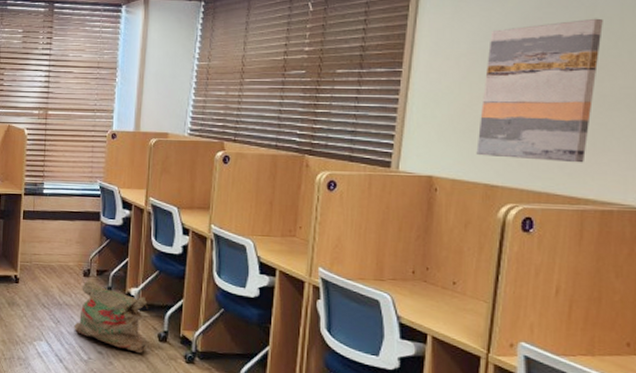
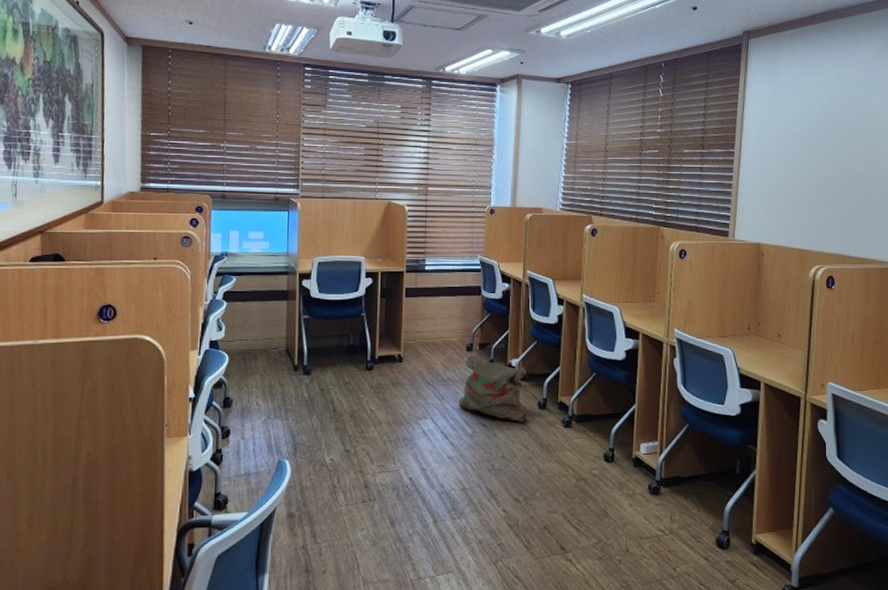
wall art: present [476,18,603,163] -> none [792,110,876,230]

